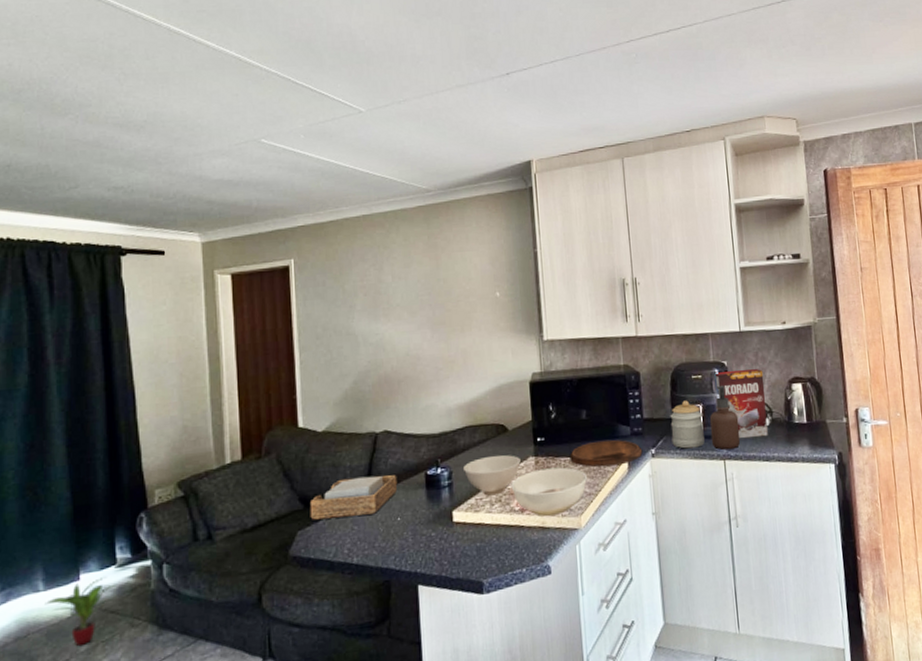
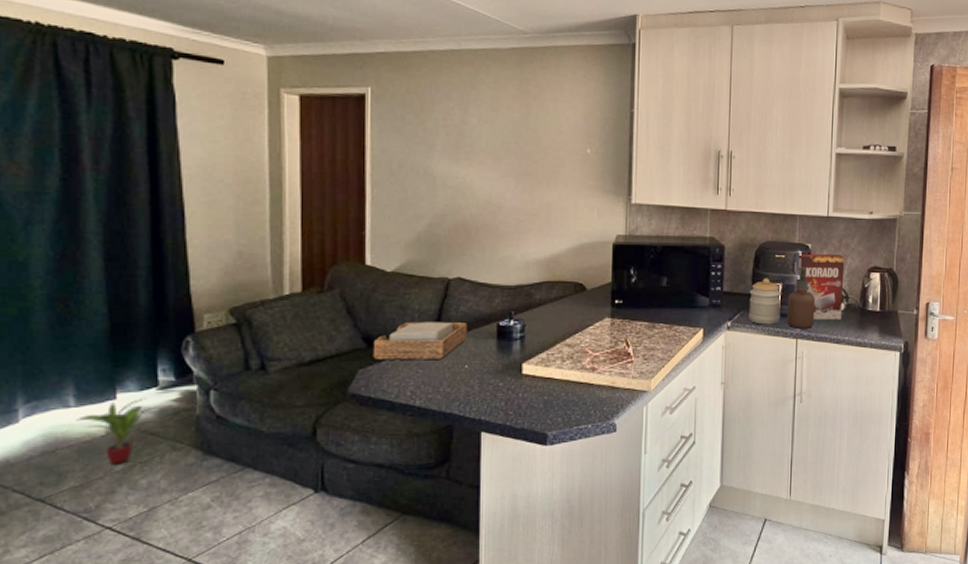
bowl: present [464,455,521,496] -> none [537,313,596,352]
bowl: present [511,467,588,517] -> none [584,331,662,378]
cutting board: present [569,440,643,468] -> none [646,308,719,334]

